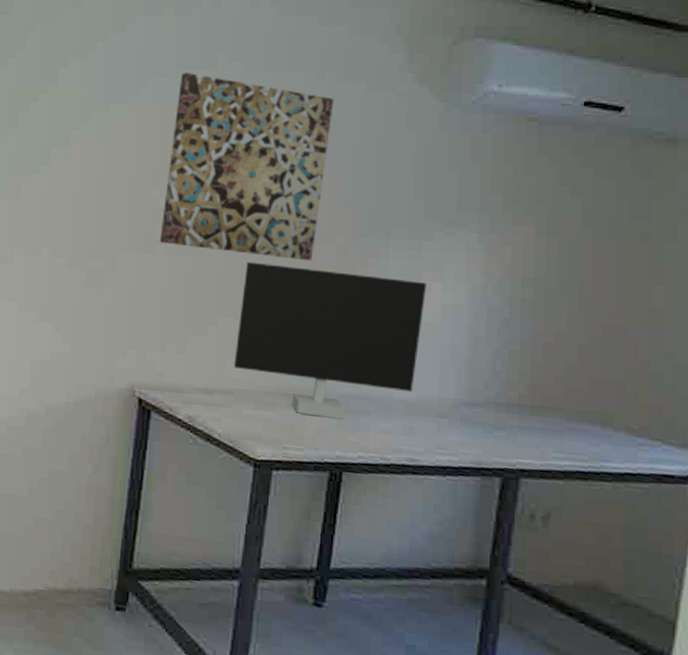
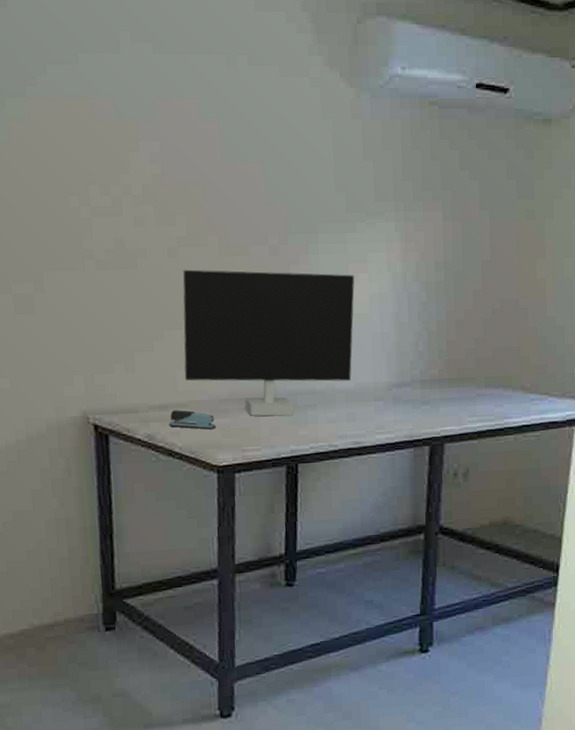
wall art: present [159,72,334,262] -> none [81,56,249,264]
stapler: none [211,395,259,421] -> present [169,410,217,430]

